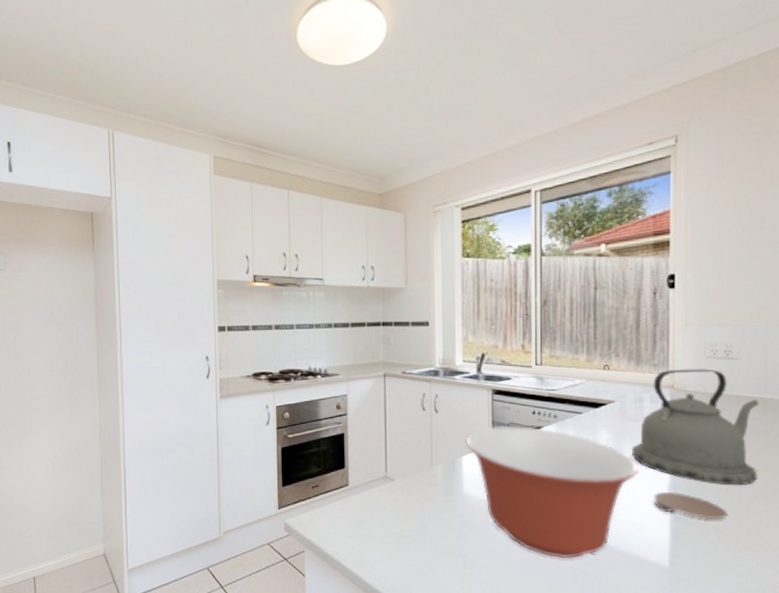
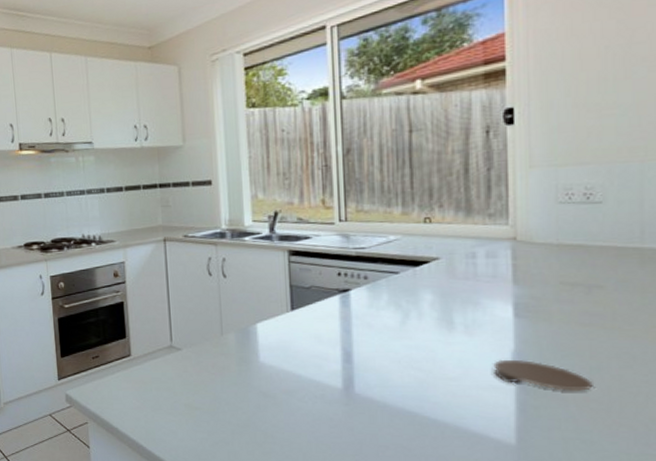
mixing bowl: present [465,425,640,559] -> none [259,289,474,434]
kettle: present [632,368,759,486] -> none [463,216,633,352]

